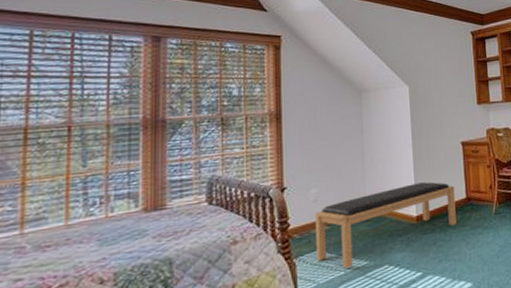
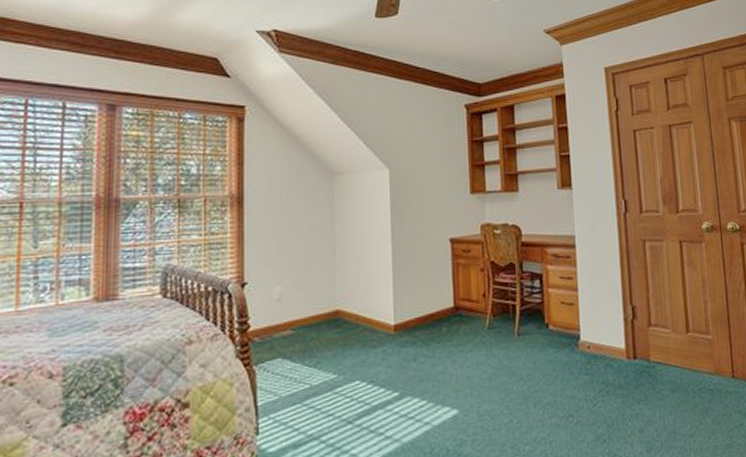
bench: present [315,182,457,269] -> none [279,285,442,381]

